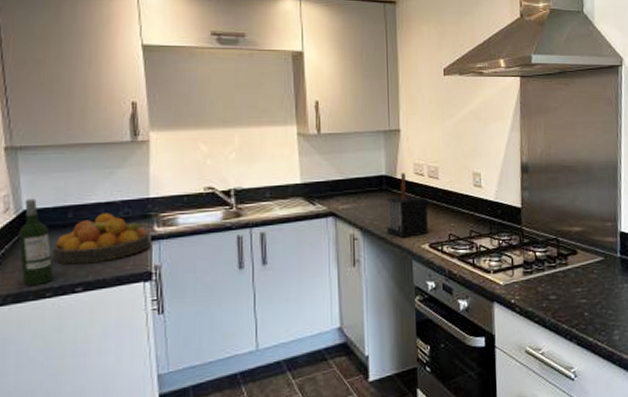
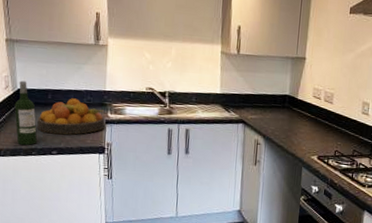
knife block: present [386,173,428,239] -> none [285,95,321,149]

